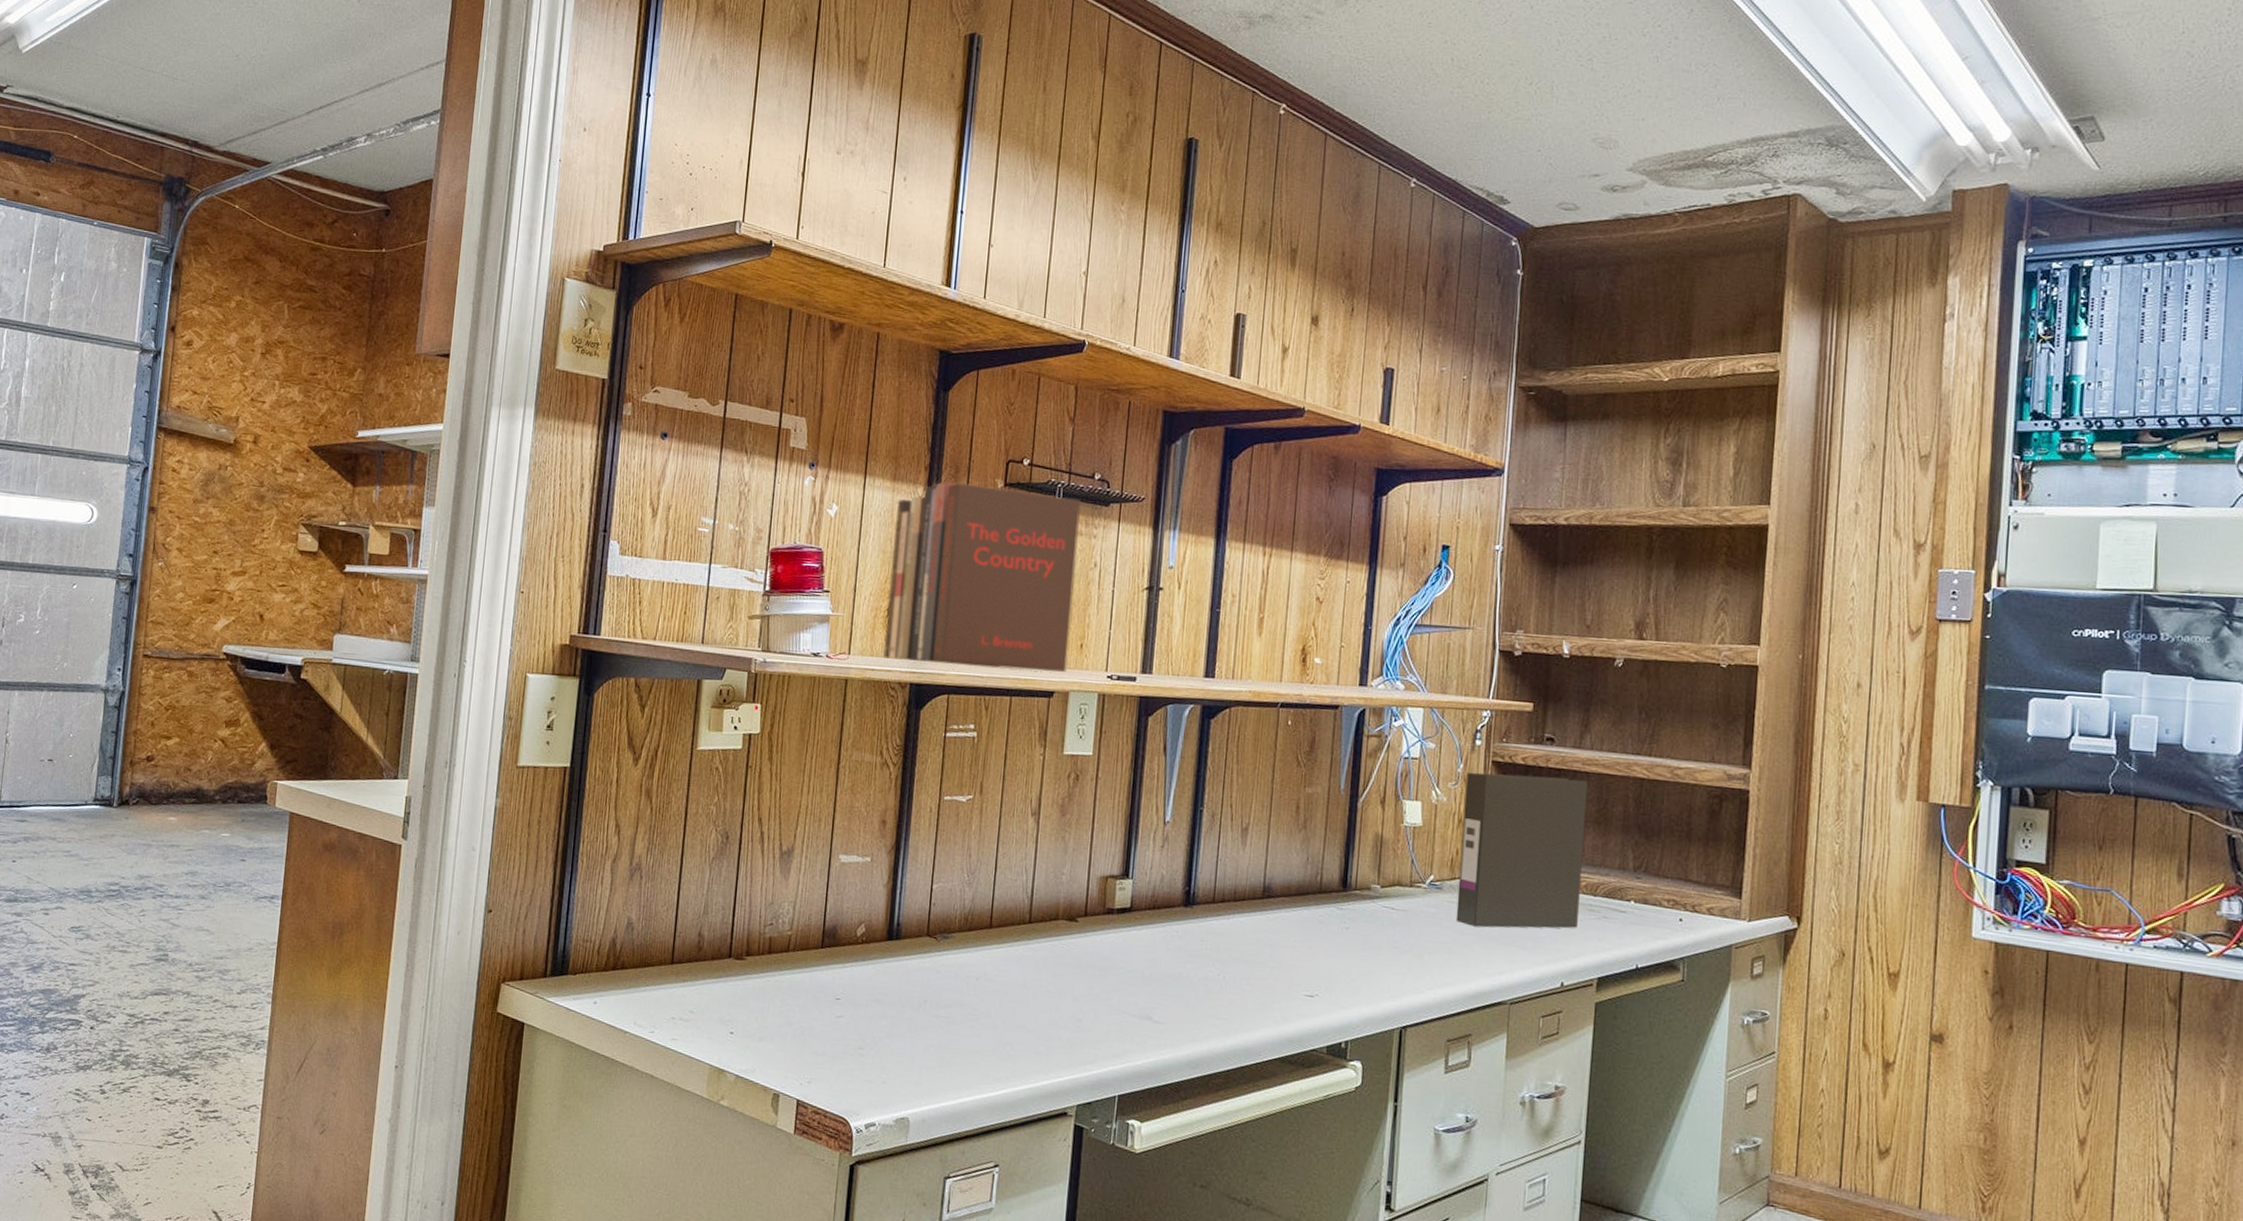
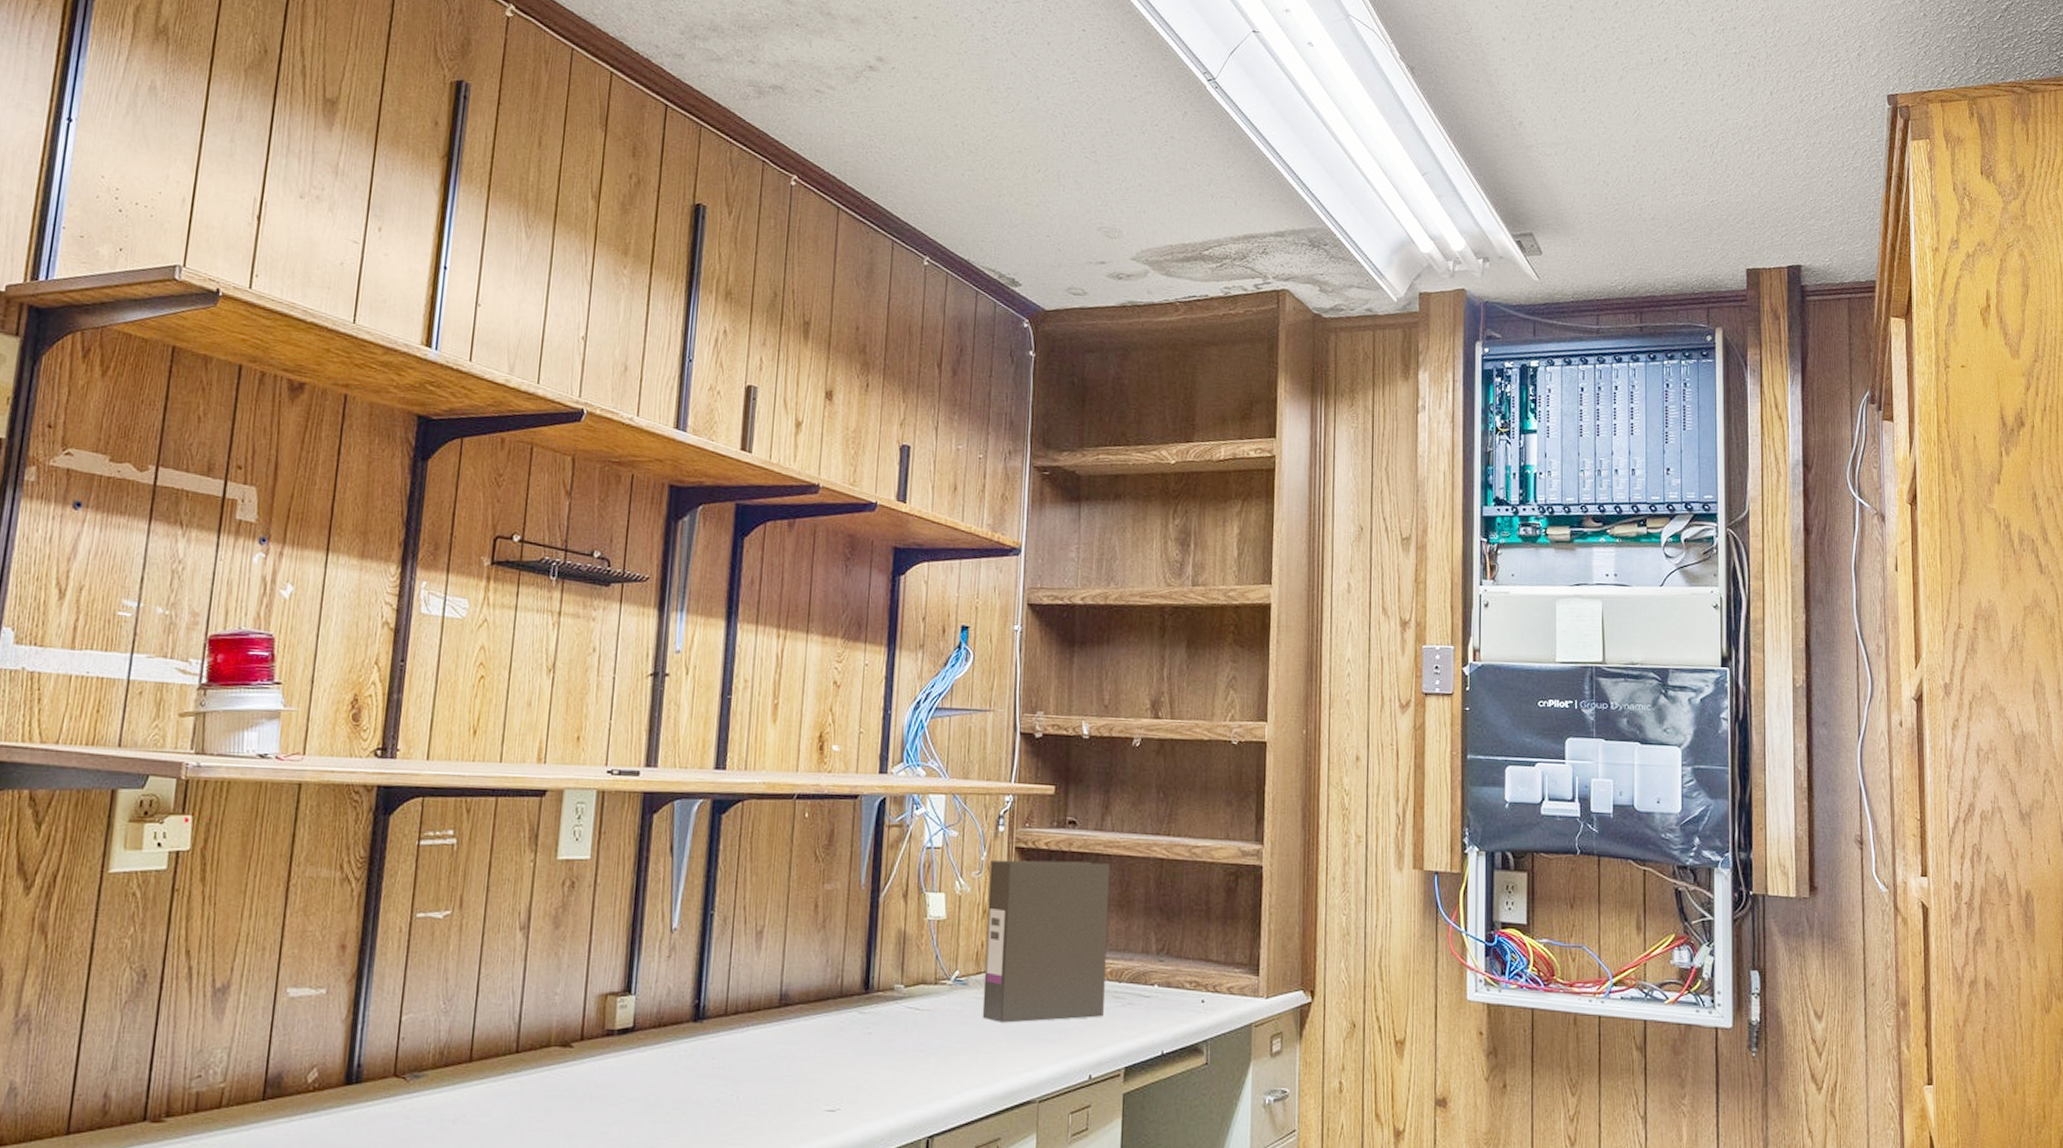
books: present [883,481,1081,672] -> none [345,559,578,769]

